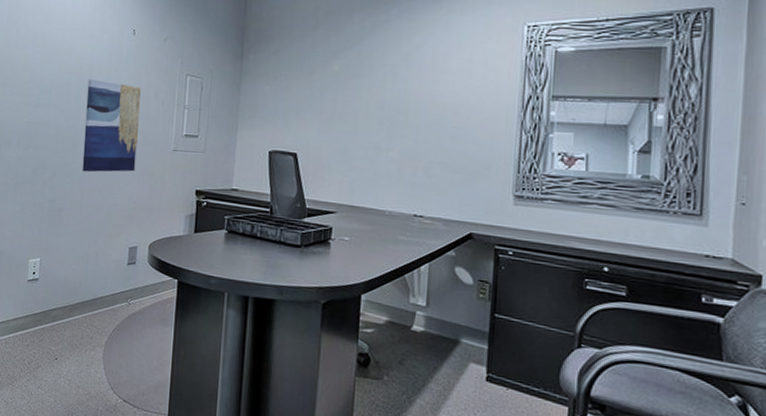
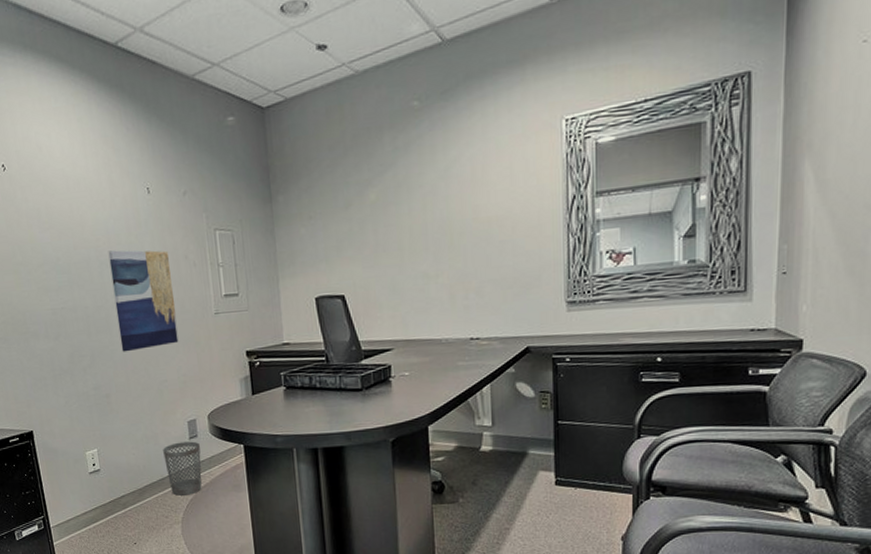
wastebasket: none [100,265,136,320] -> present [163,441,202,496]

